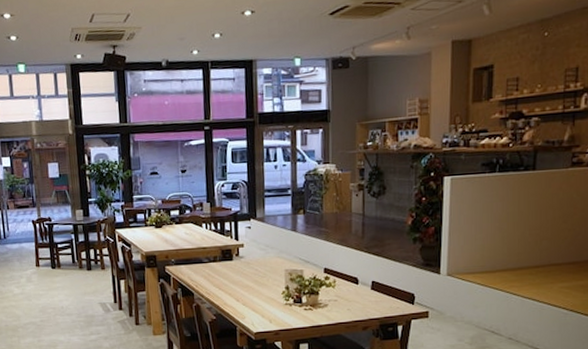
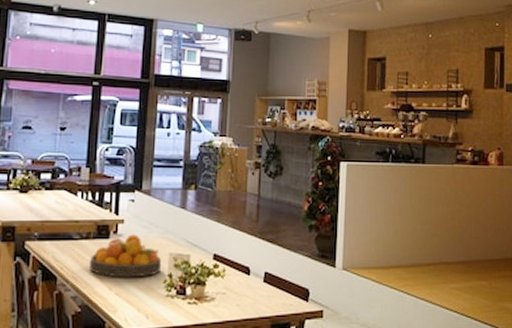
fruit bowl: none [219,255,279,292] -> present [90,234,162,278]

